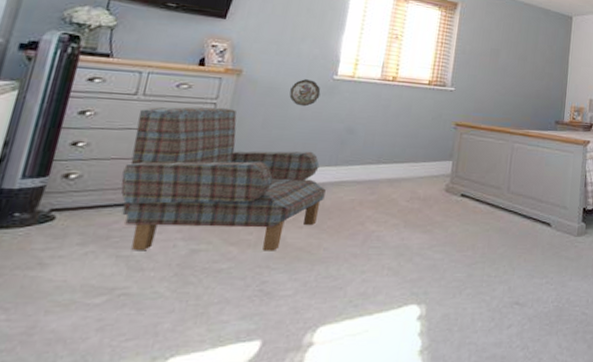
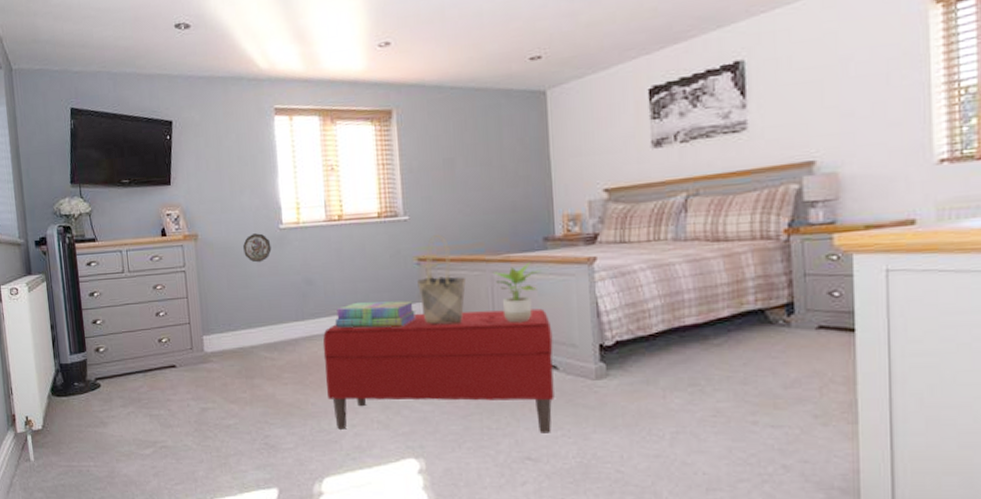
armchair: present [120,106,326,251] -> none [131,274,300,409]
bench: none [343,170,552,281] -> present [322,308,554,433]
stack of books: none [367,154,444,181] -> present [334,300,416,328]
tote bag: none [451,106,492,183] -> present [417,234,466,325]
potted plant: none [514,138,550,186] -> present [492,262,541,323]

